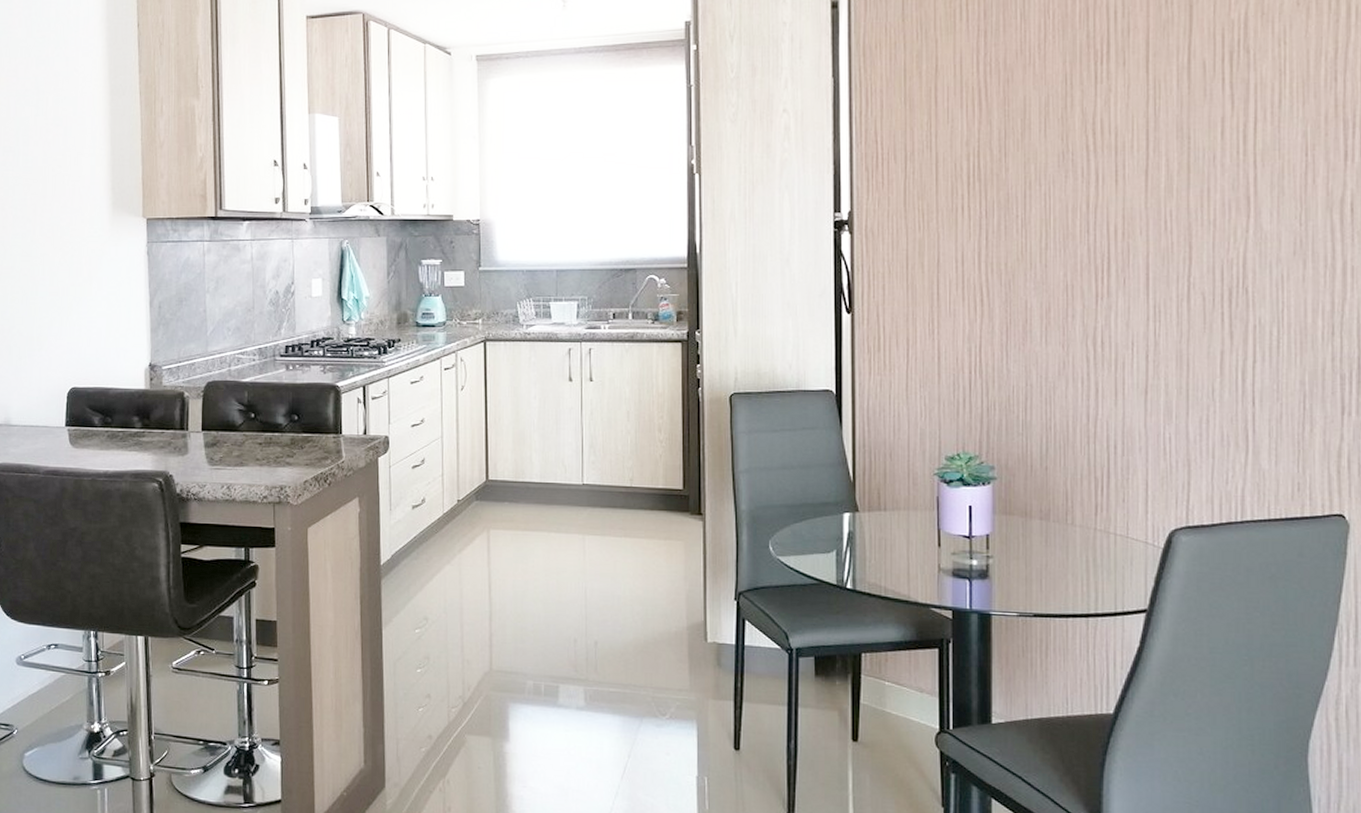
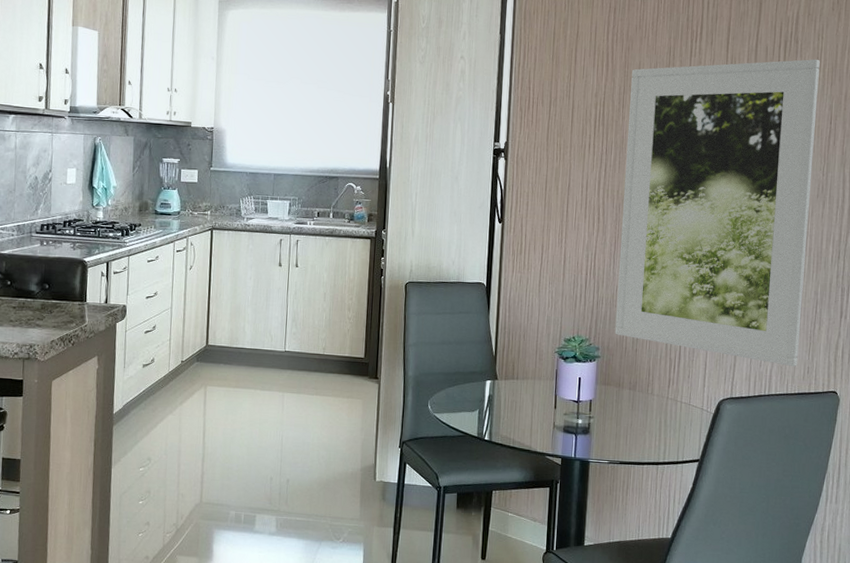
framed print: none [1014,71,1285,484] -> present [614,59,820,367]

